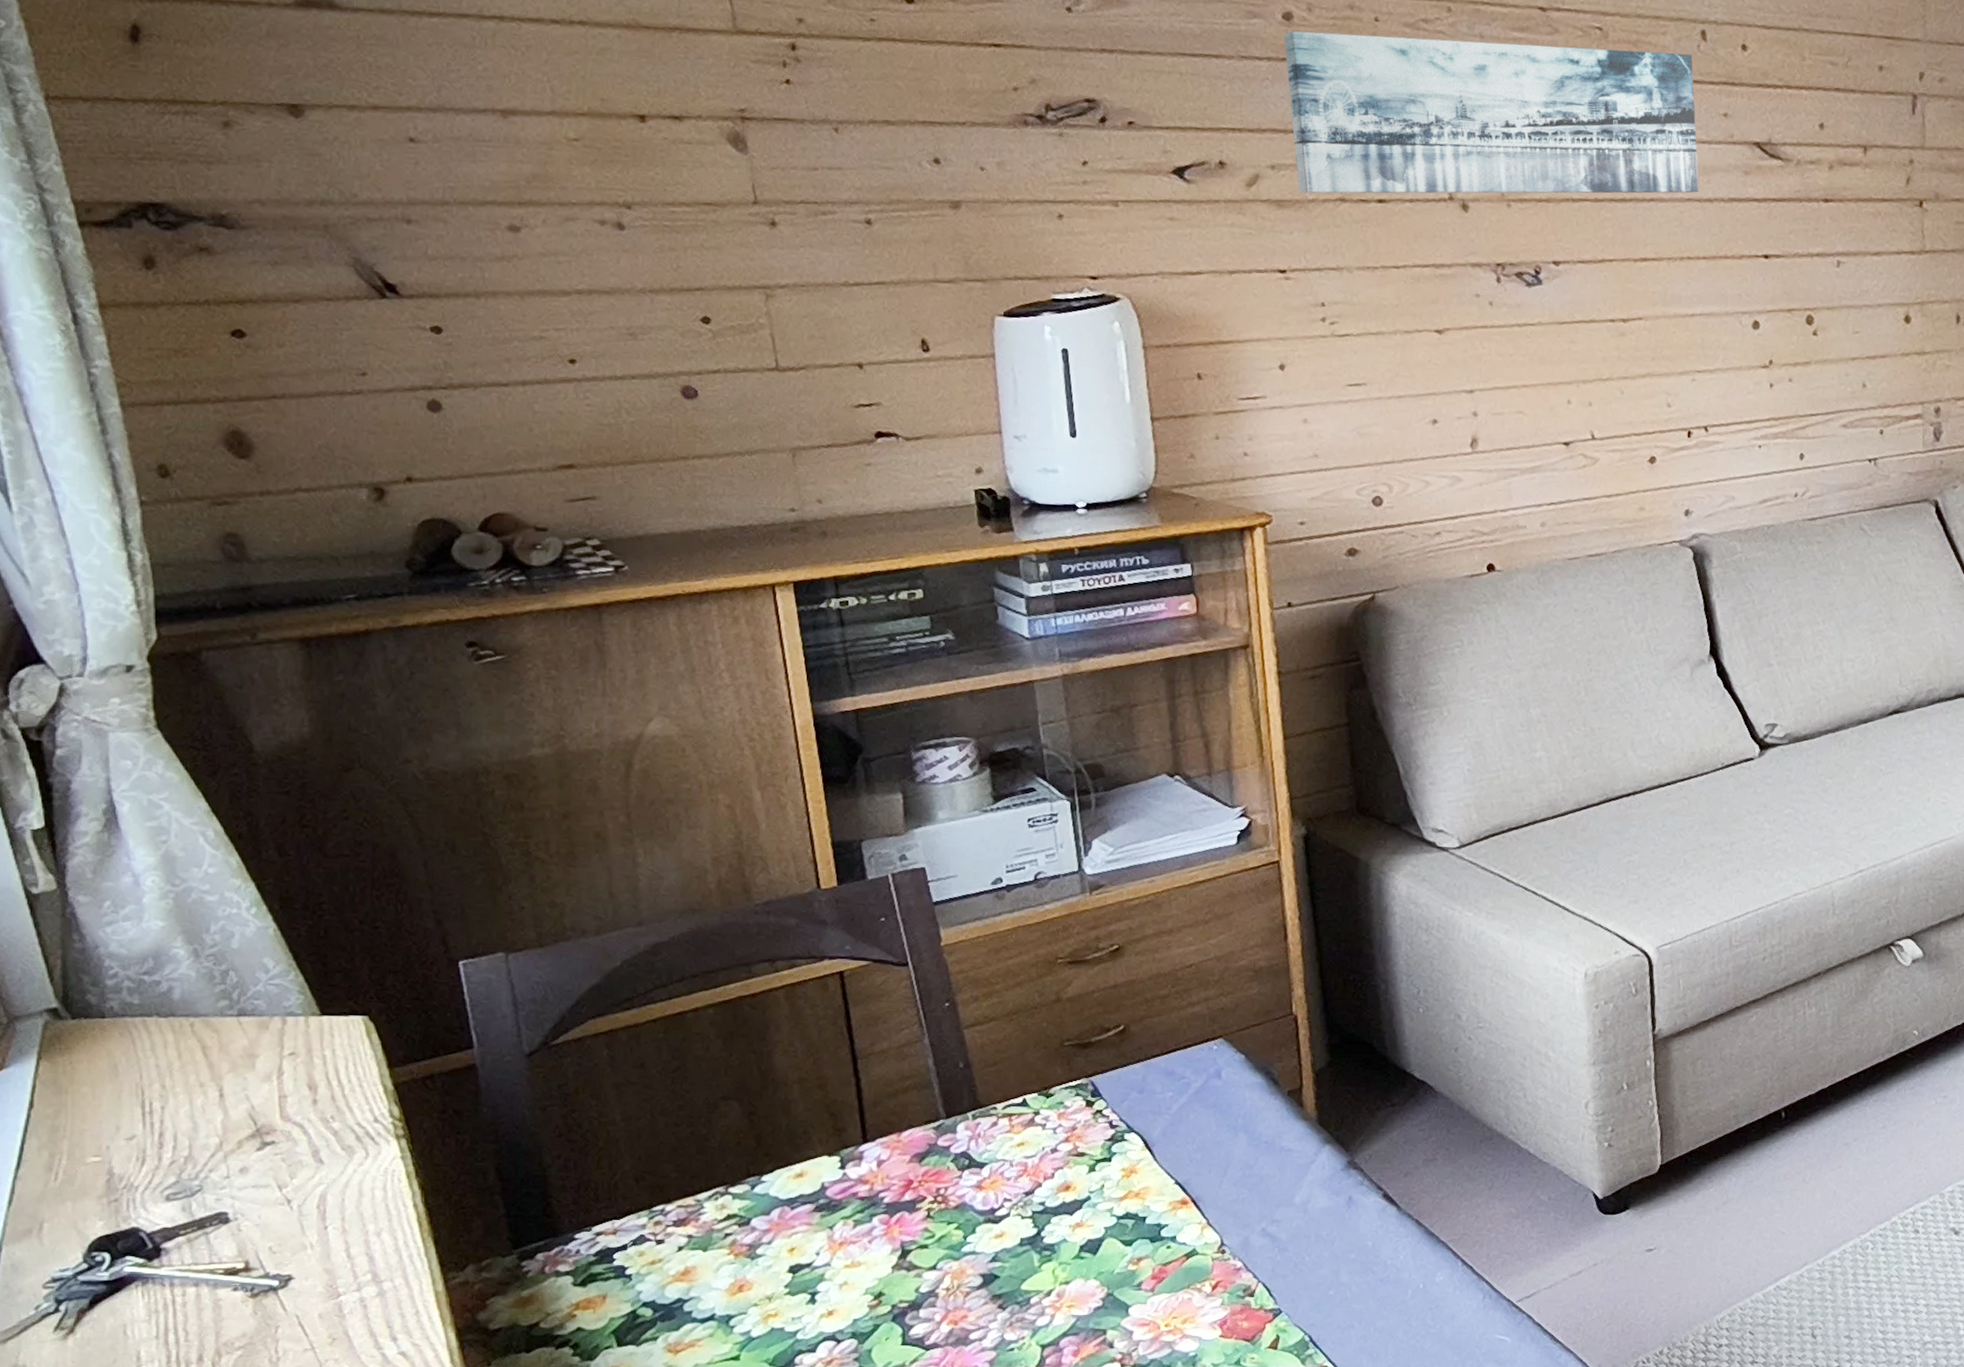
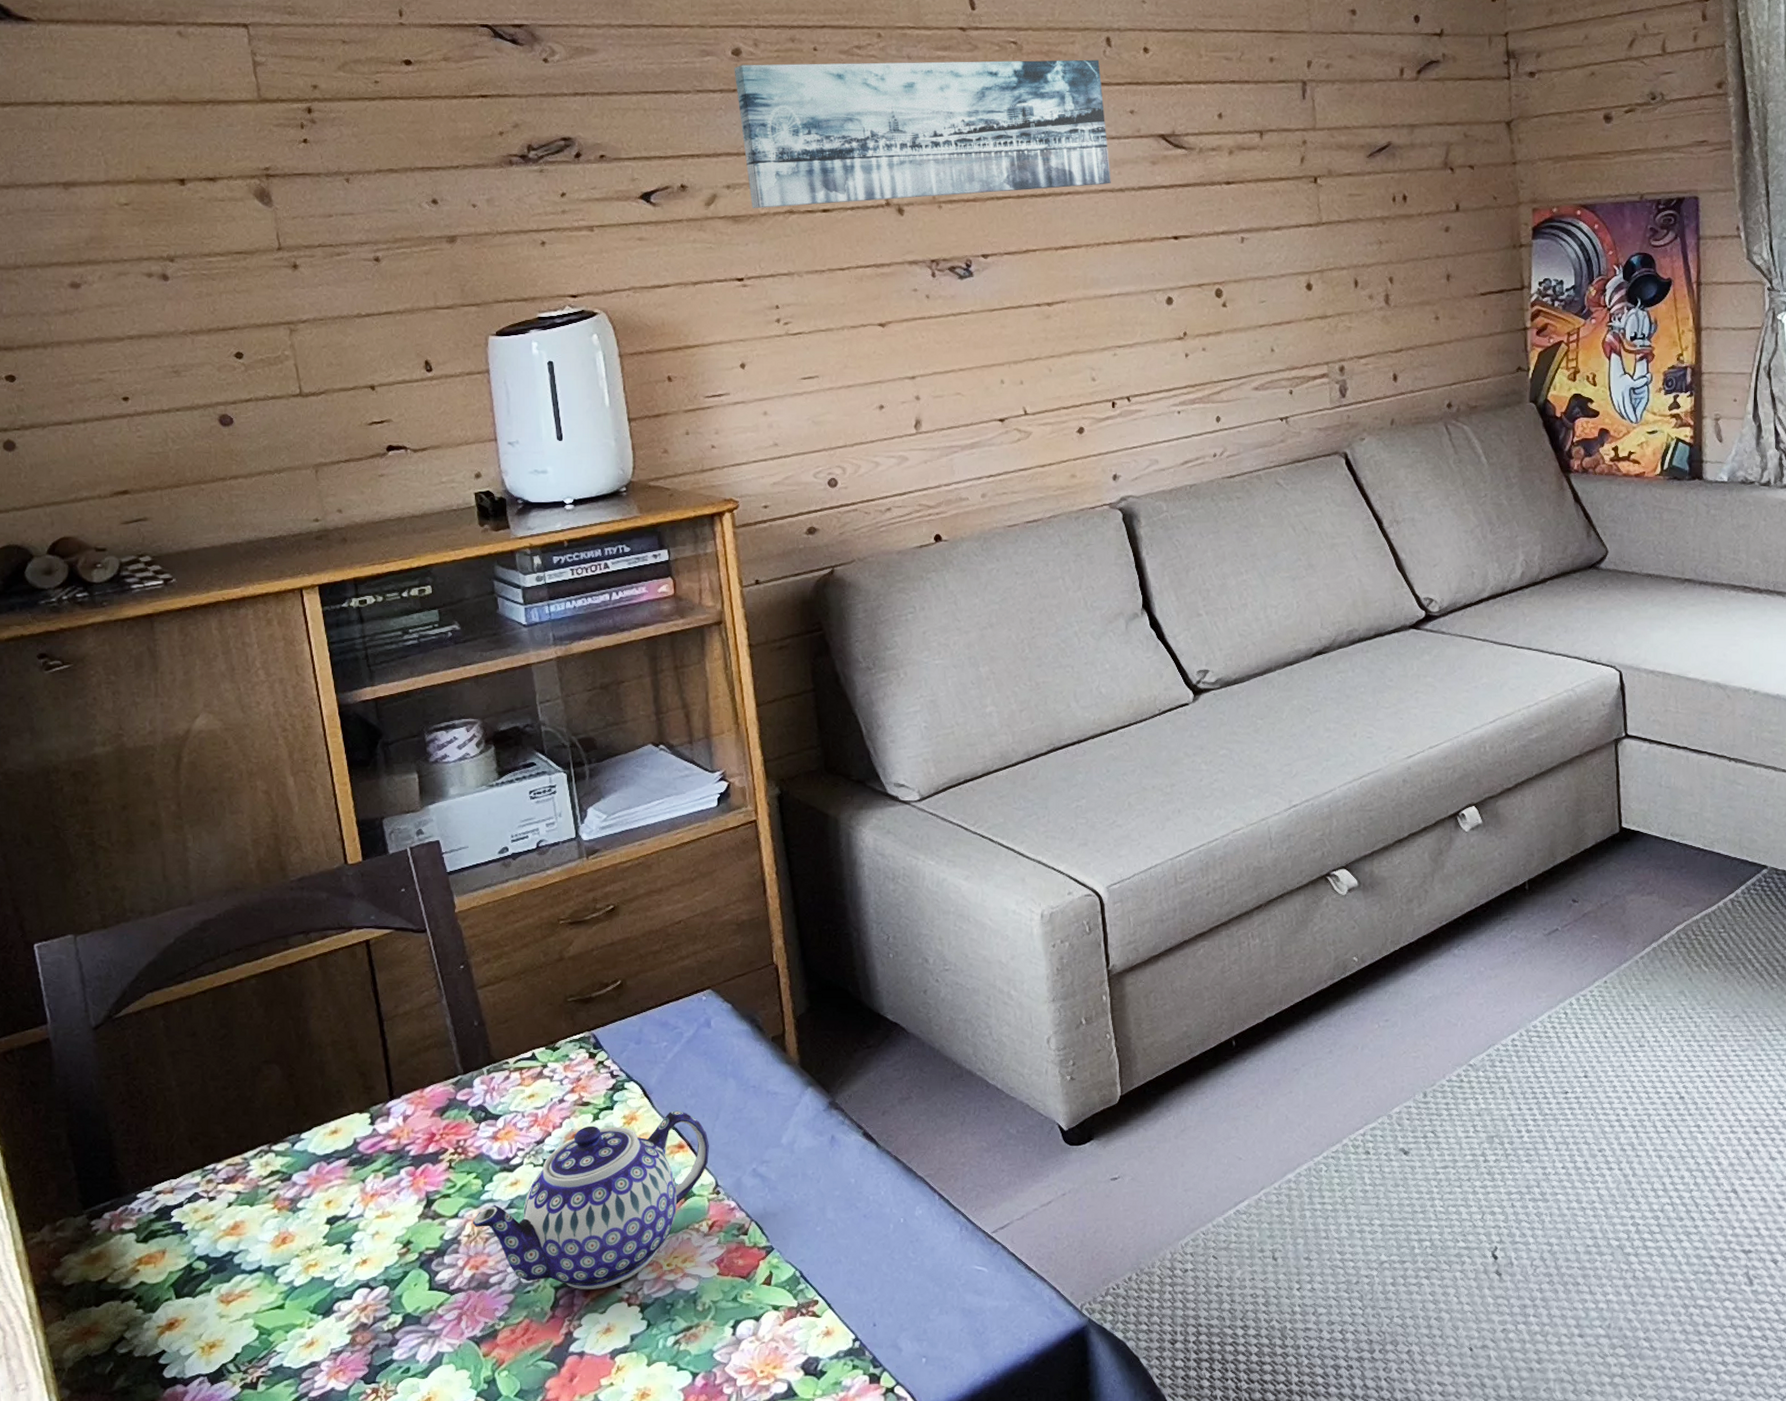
teapot: none [952,1165,1216,1349] -> present [472,1111,710,1289]

